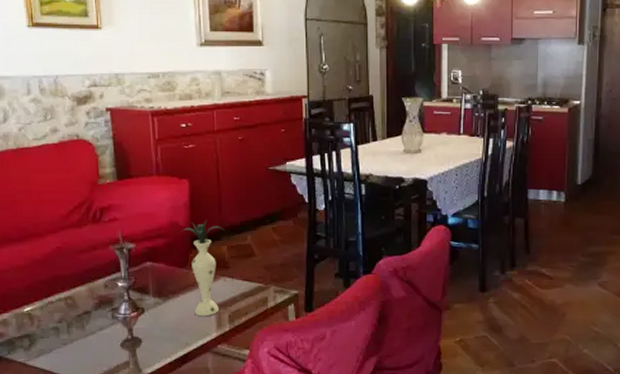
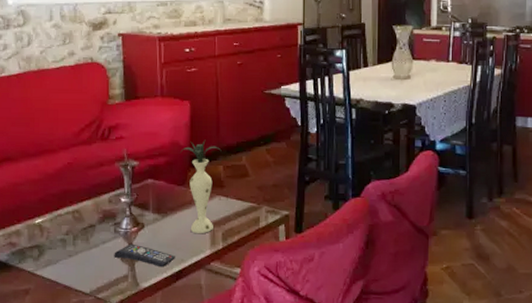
remote control: none [113,329,179,352] -> present [114,243,175,268]

